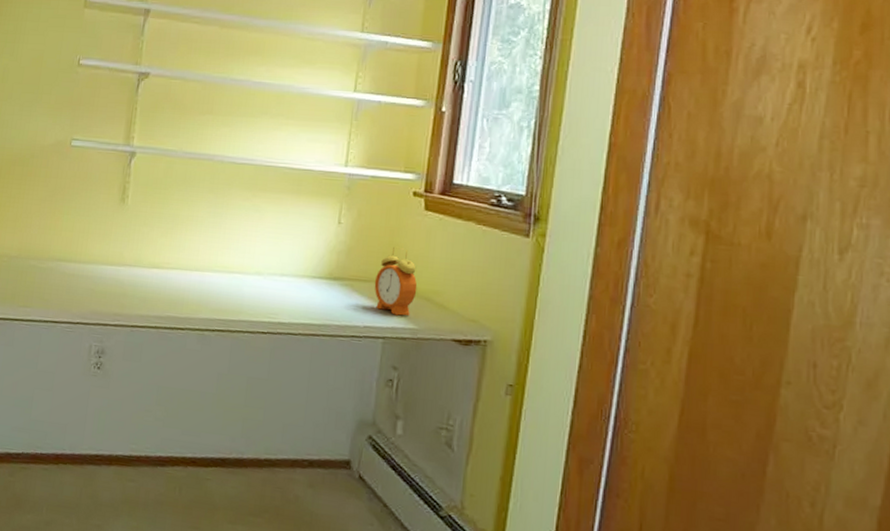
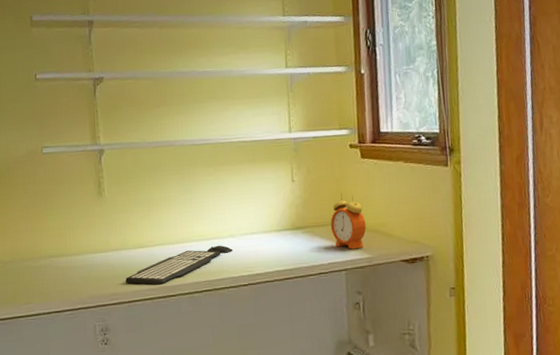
keyboard: none [132,281,256,314] -> present [125,245,232,285]

